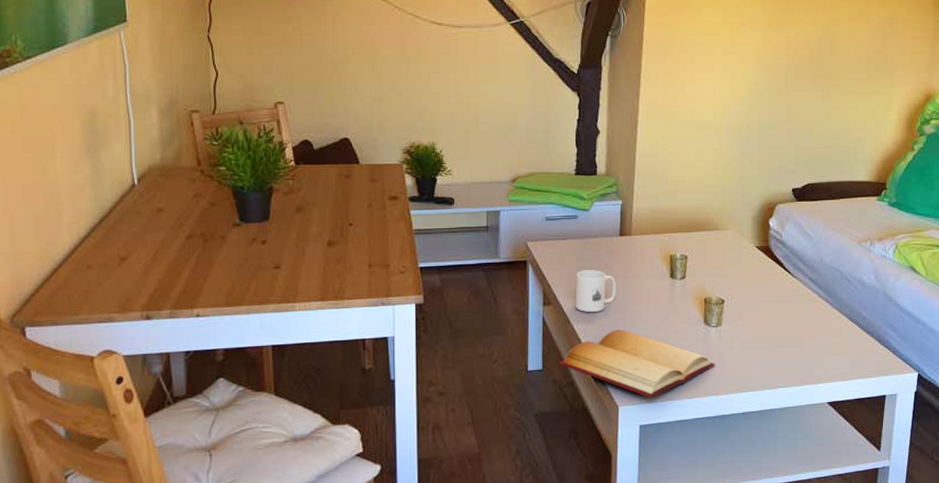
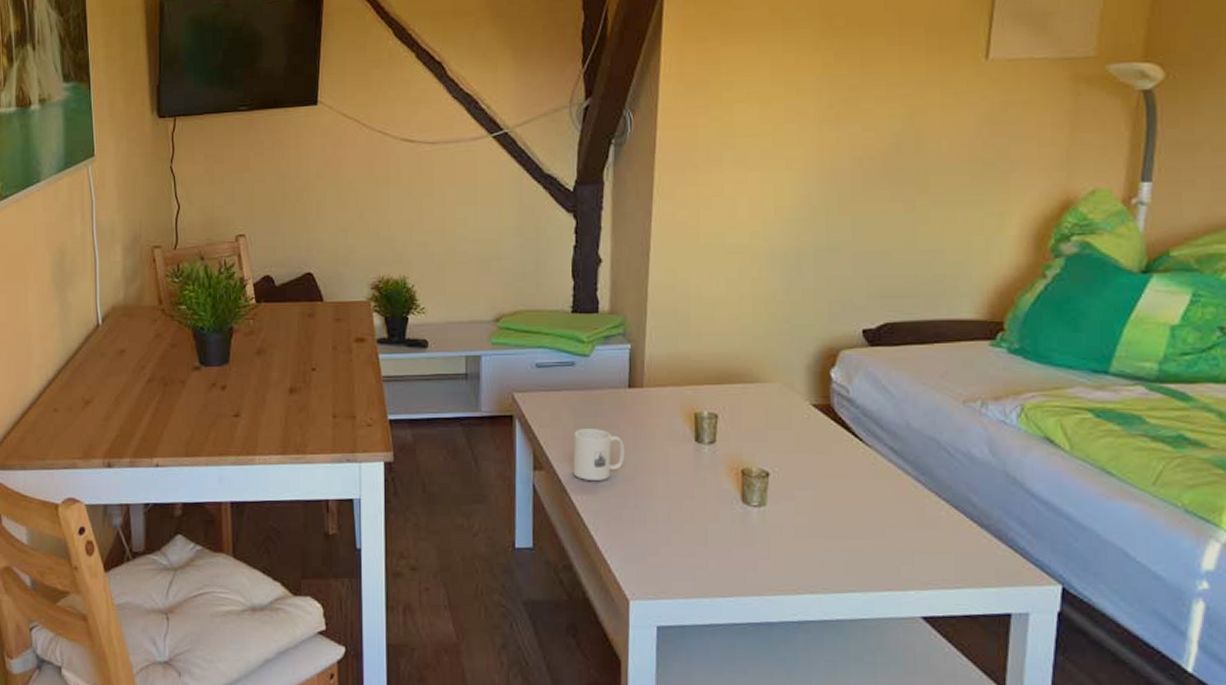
bible: present [558,329,715,399] -> none [553,504,758,594]

